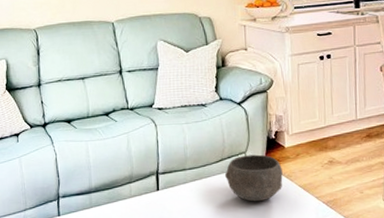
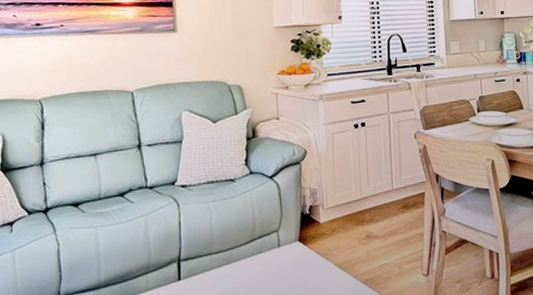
bowl: present [225,154,283,202] -> none [256,232,319,286]

